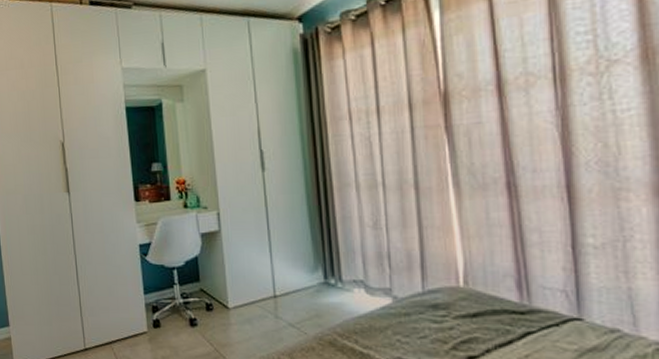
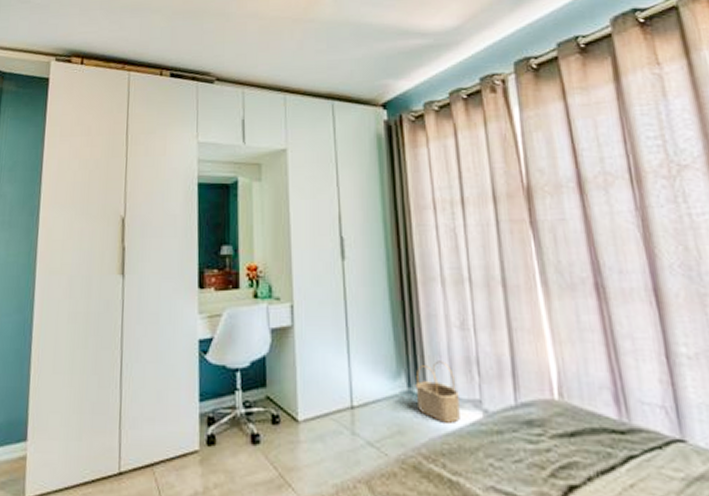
wicker basket: none [331,256,371,308] -> present [415,360,460,423]

